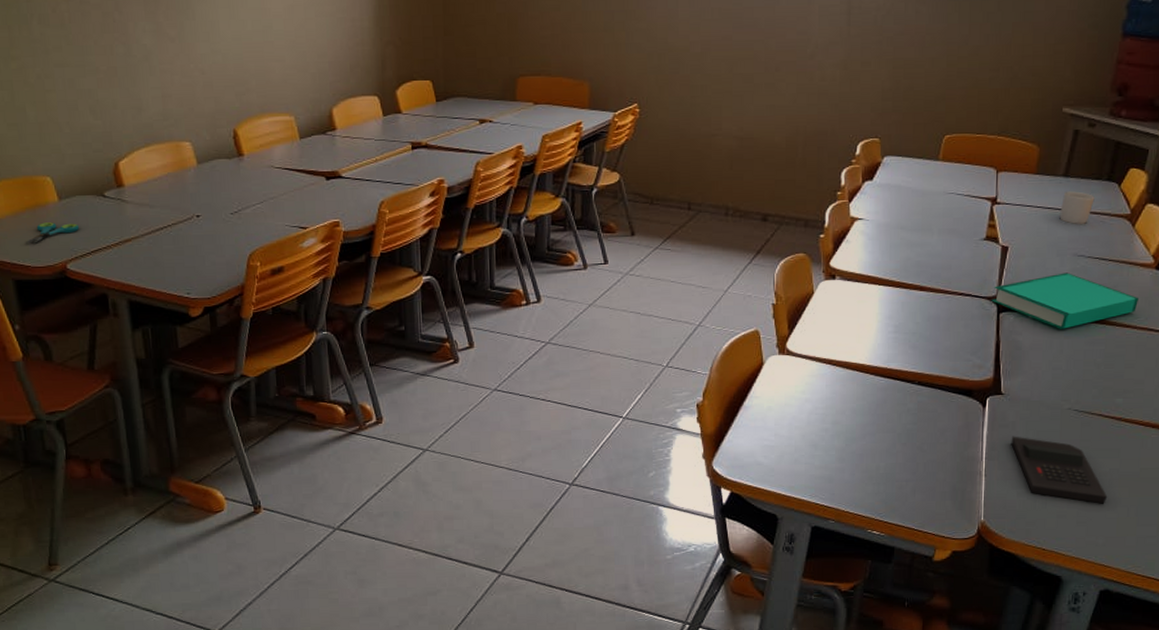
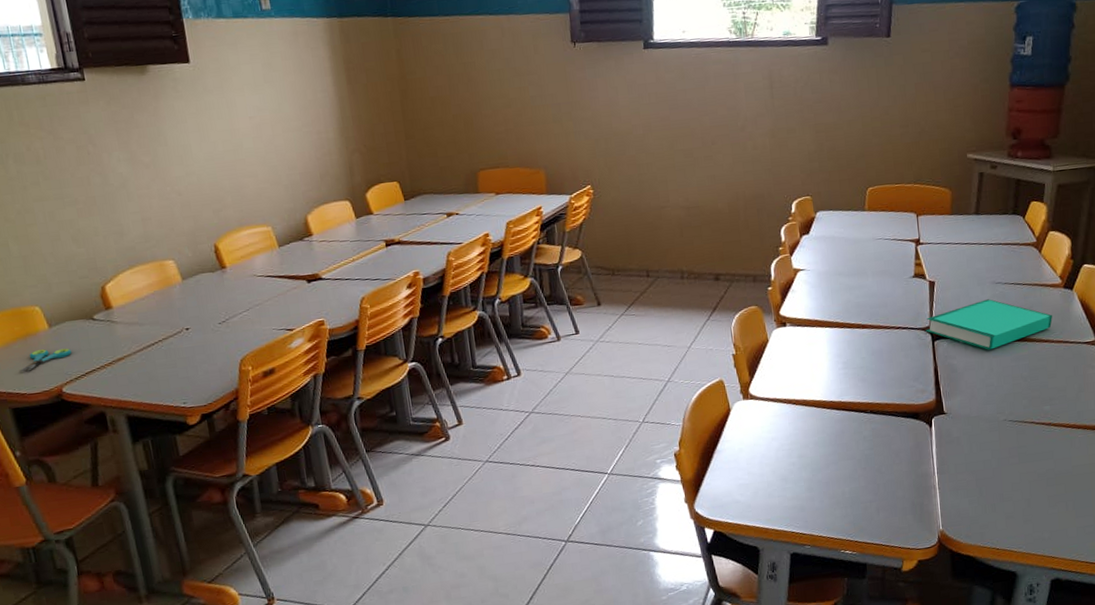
calculator: present [1011,436,1108,504] -> none [957,449,1048,503]
mug: present [1059,191,1095,225] -> none [975,226,1004,257]

